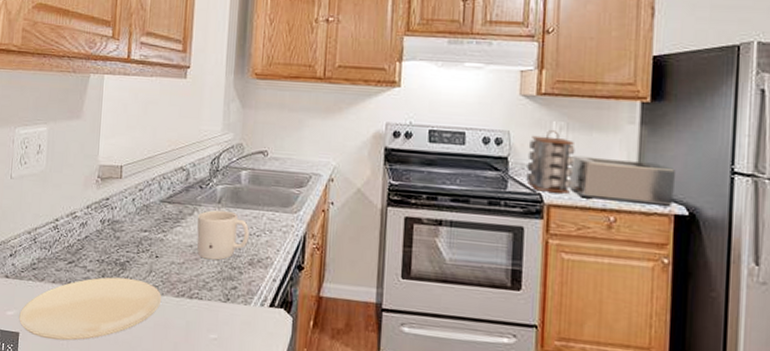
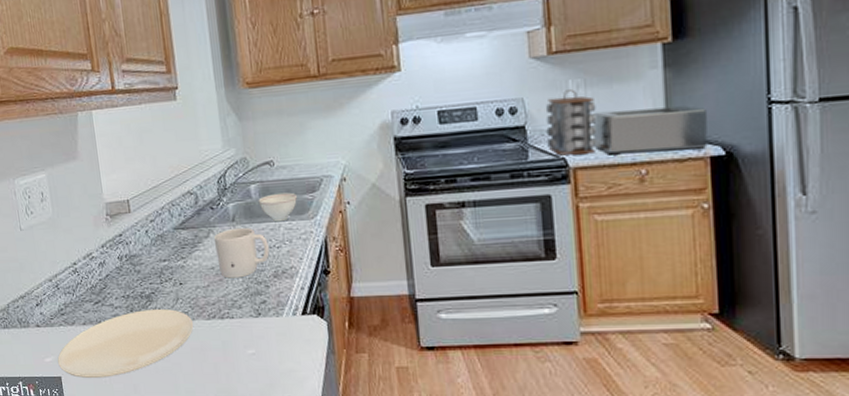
bowl: none [246,182,285,212] -> present [258,192,298,222]

